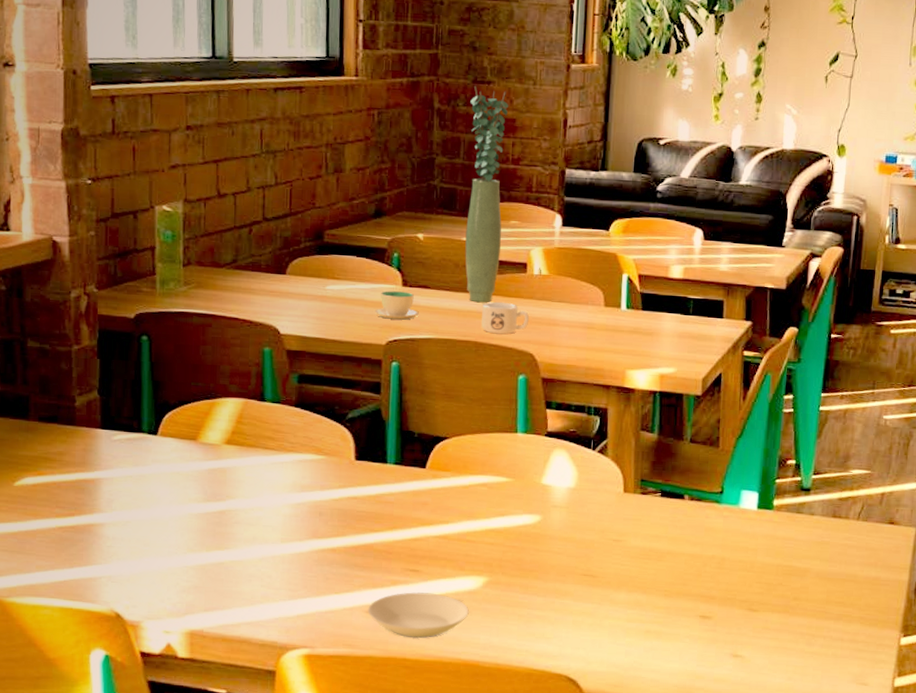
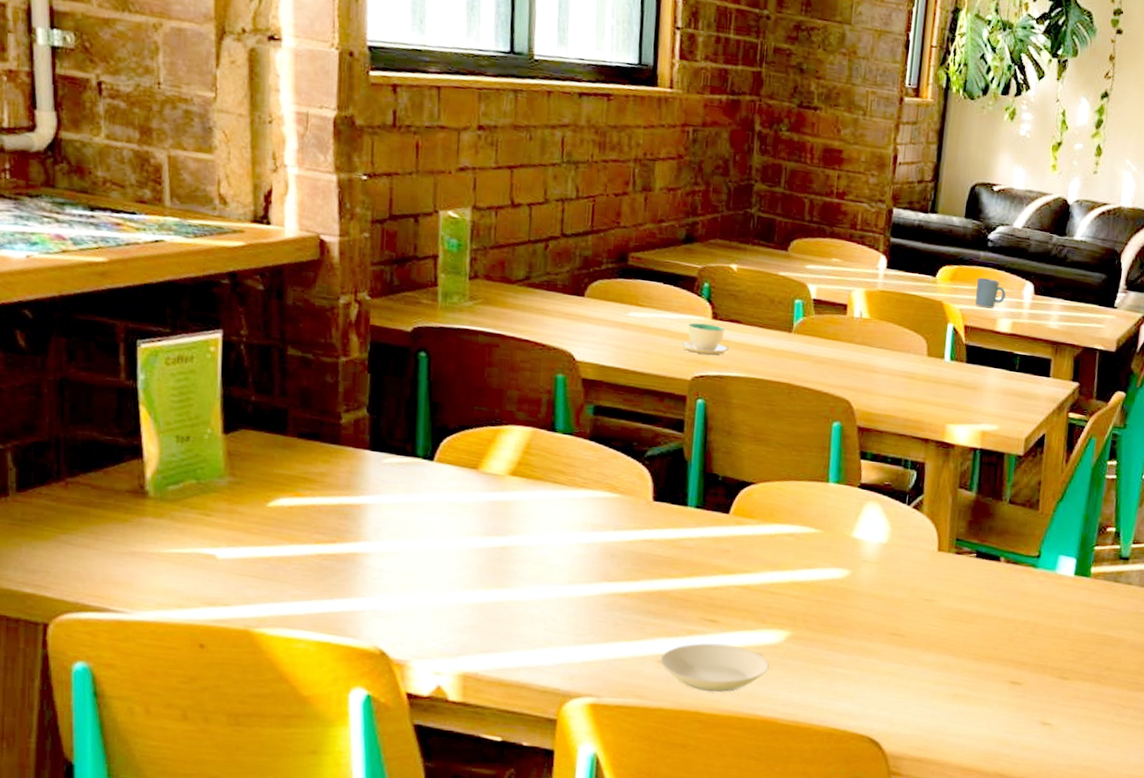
vase: present [465,85,509,303] -> none [781,110,836,344]
mug: present [480,301,530,335] -> none [795,342,848,379]
mug: none [647,228,676,257] -> present [975,277,1006,309]

